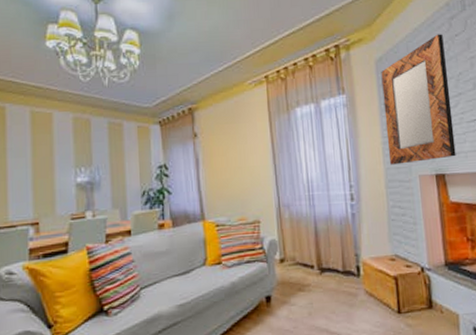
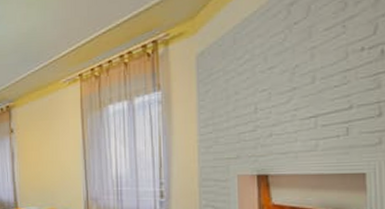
home mirror: present [381,34,456,165] -> none [202,22,284,163]

